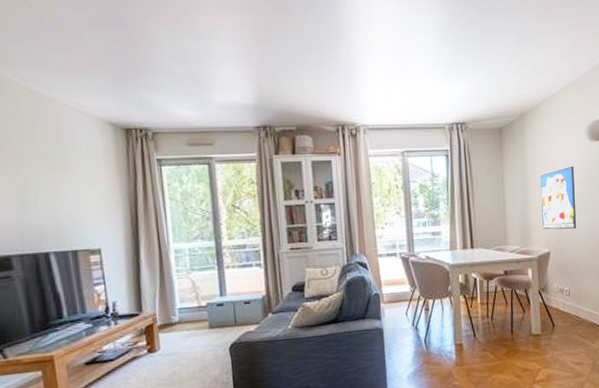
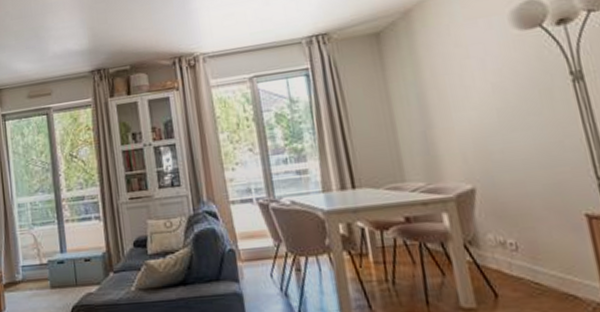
wall art: present [540,166,576,230] -> none [445,67,514,158]

